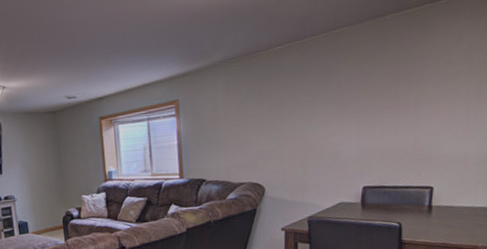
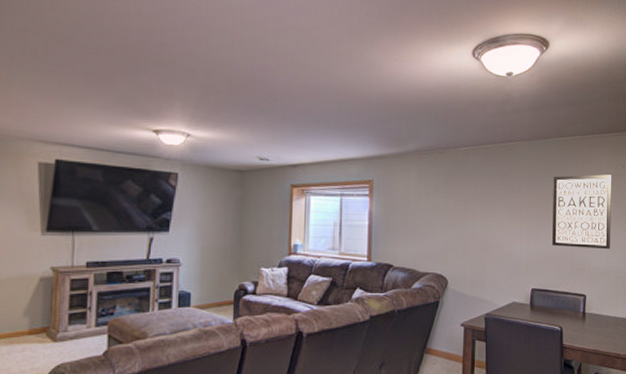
wall art: none [390,43,476,139] -> present [552,174,612,250]

